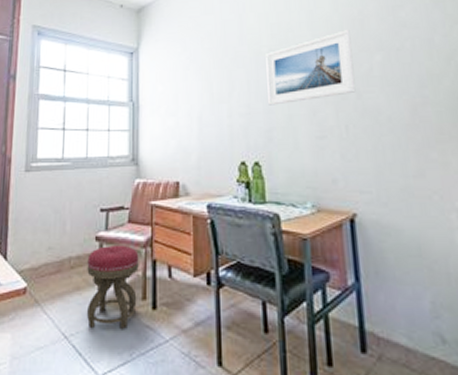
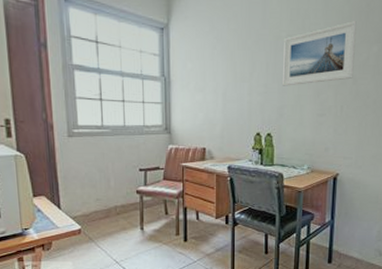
stool: present [87,244,139,329] -> none [131,196,173,255]

